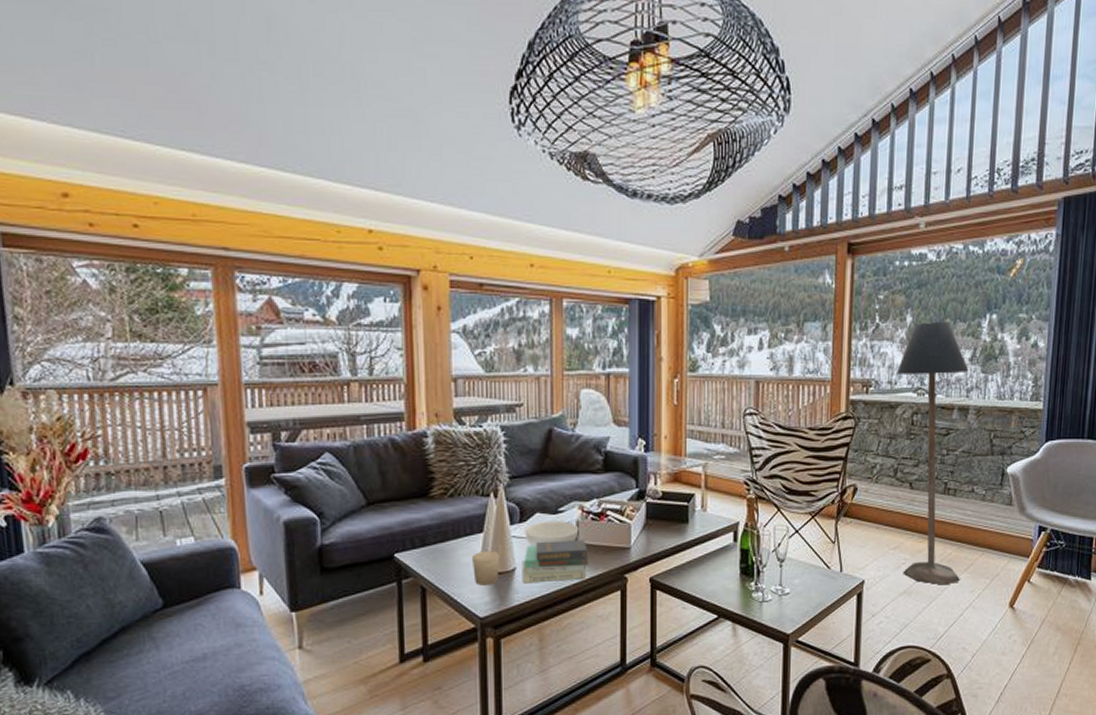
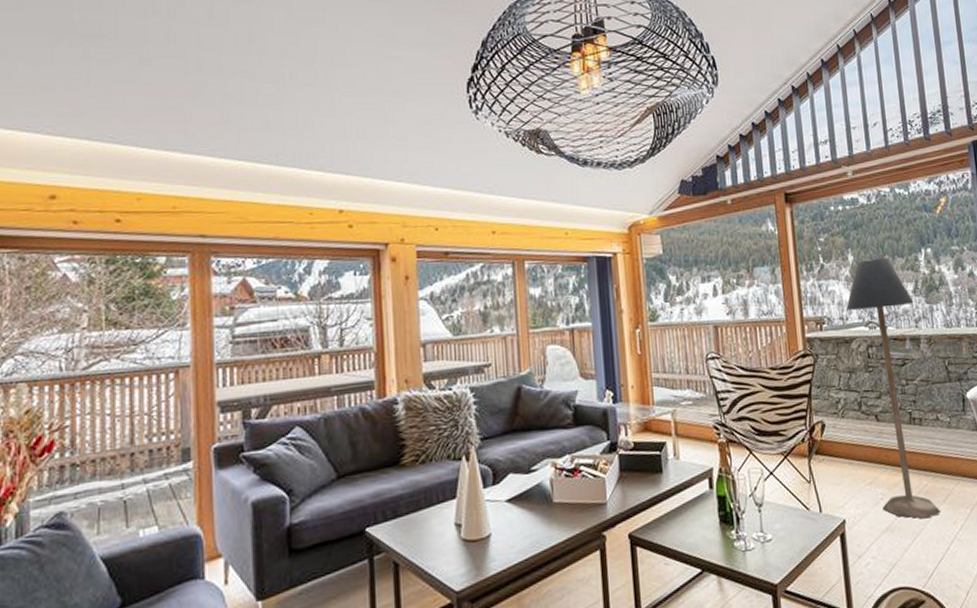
candle: present [472,550,500,587] -> none [446,517,474,557]
books: present [522,540,588,584] -> none [497,498,565,551]
bowl: present [524,521,579,547] -> none [498,480,553,510]

